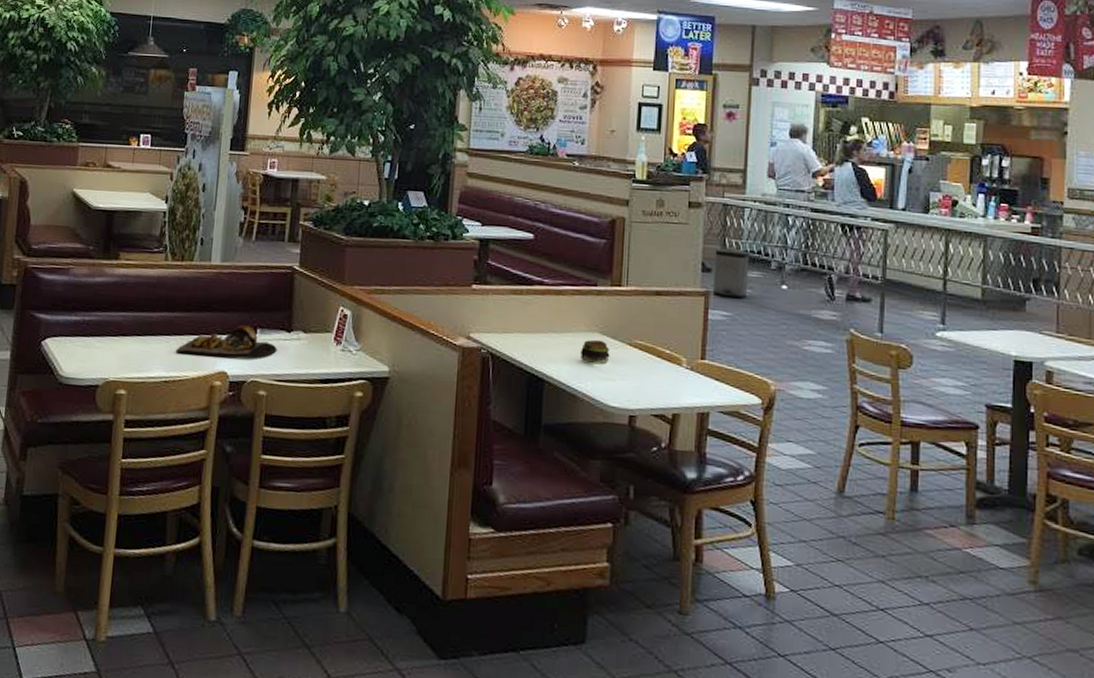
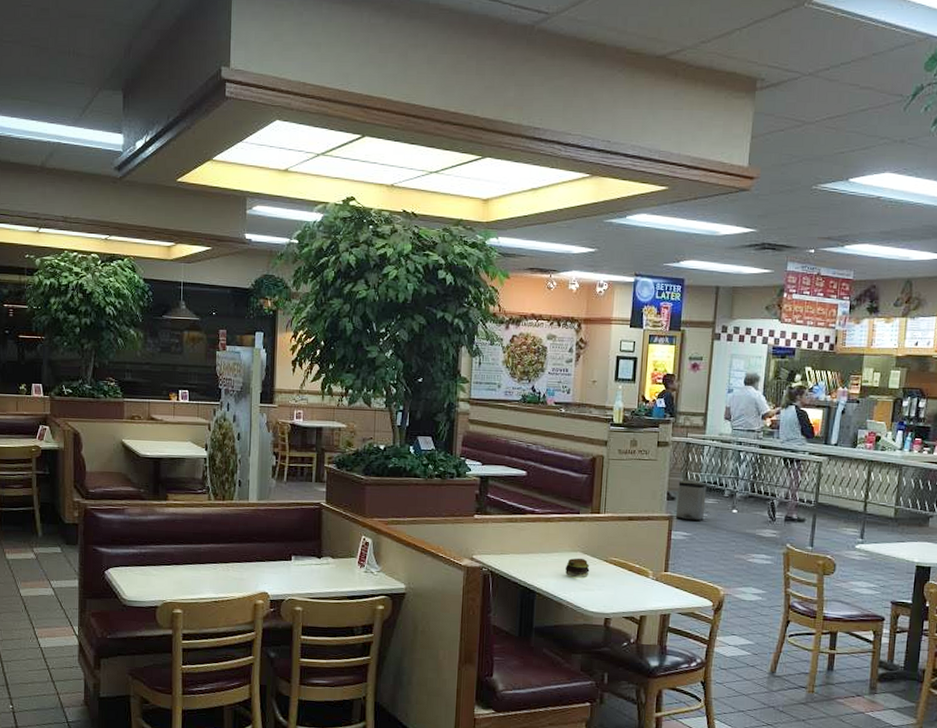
food tray: present [175,324,277,359] -> none [222,552,310,582]

